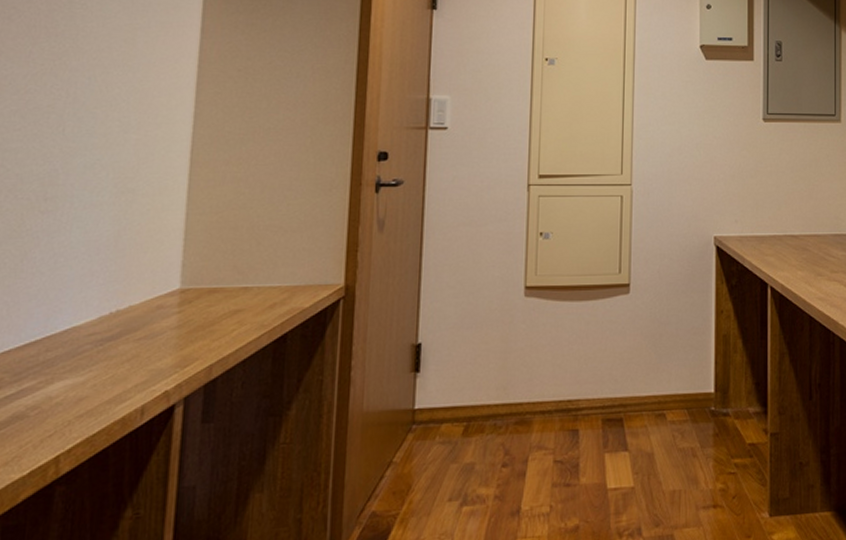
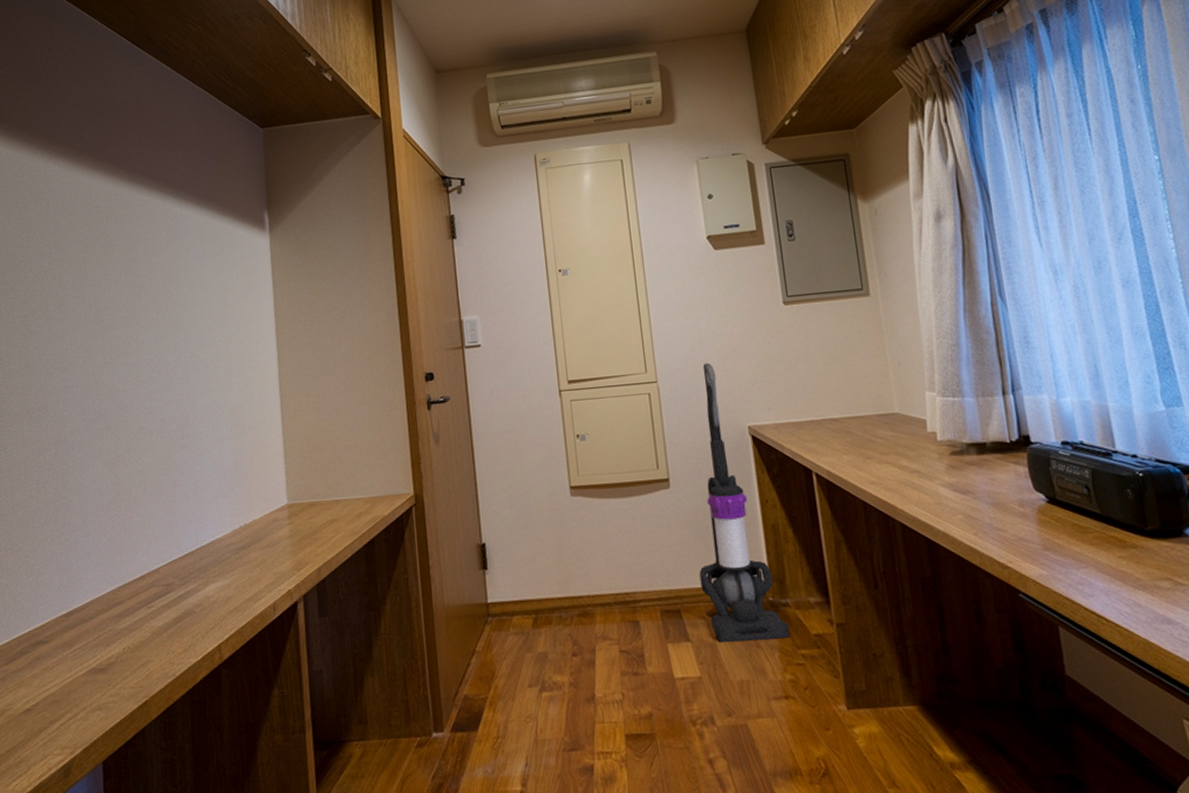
vacuum cleaner: none [646,170,727,452] -> present [699,362,790,643]

